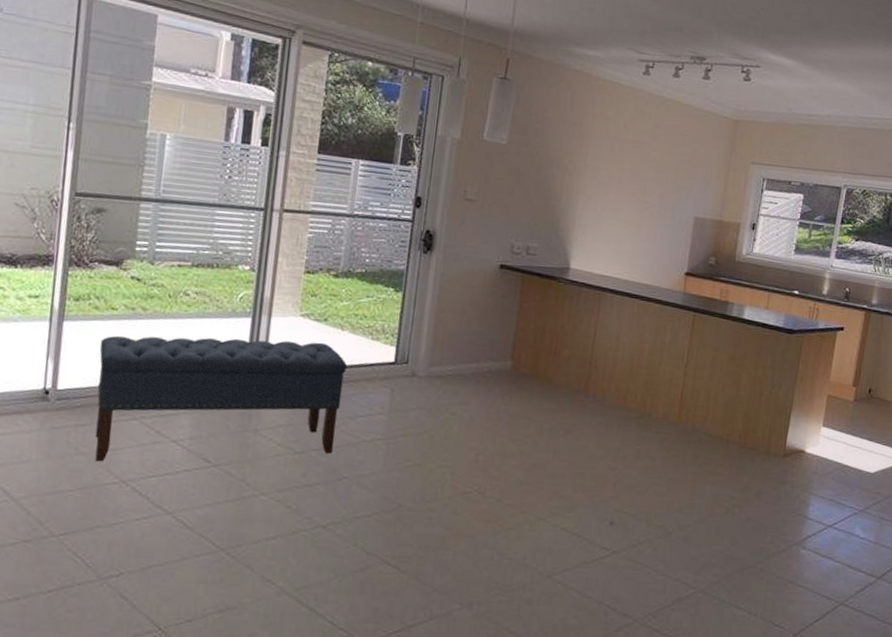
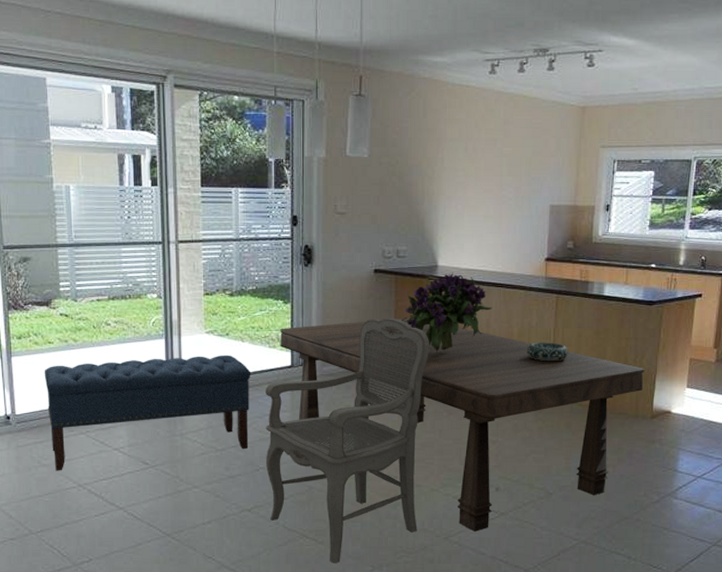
chair: none [348,318,553,597] -> present [265,319,430,563]
dining table: none [384,318,781,571] -> present [280,317,645,532]
bouquet: none [524,277,625,364] -> present [401,273,493,354]
decorative bowl: none [657,362,702,386] -> present [527,342,568,362]

